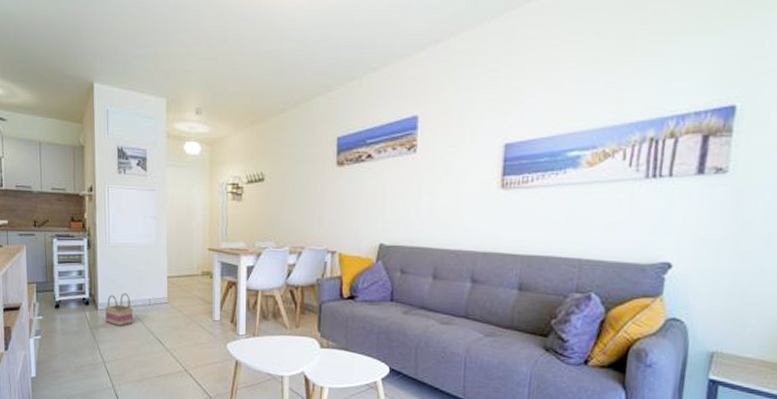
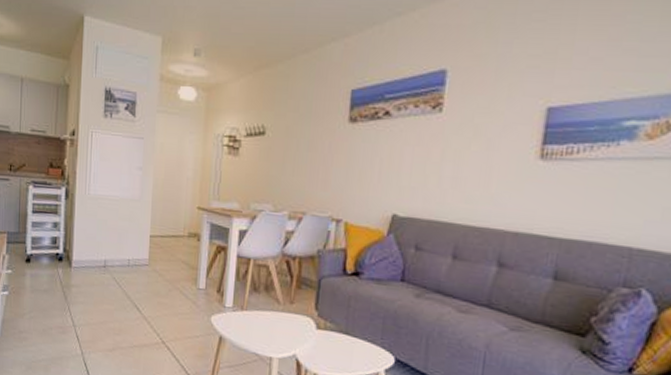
basket: present [105,293,134,327] -> none [79,250,111,289]

